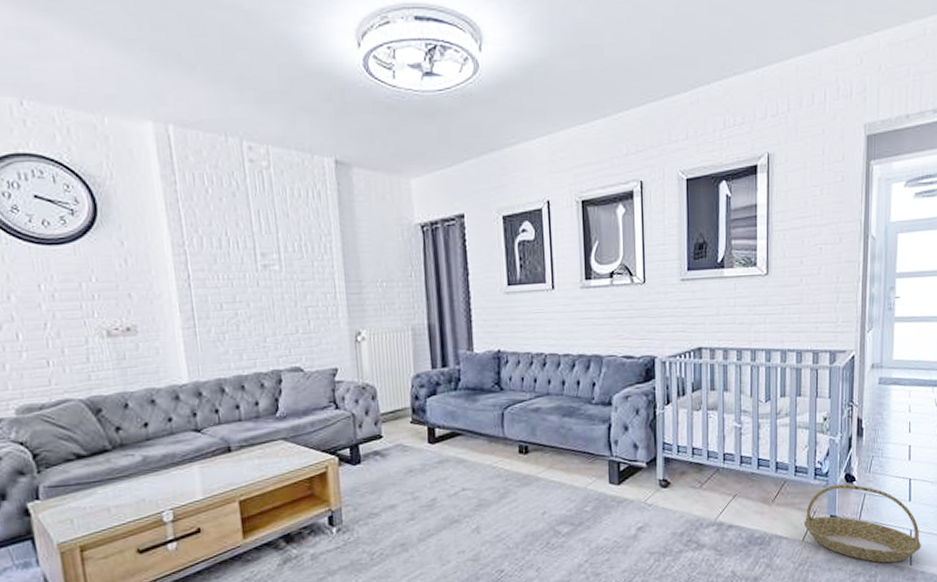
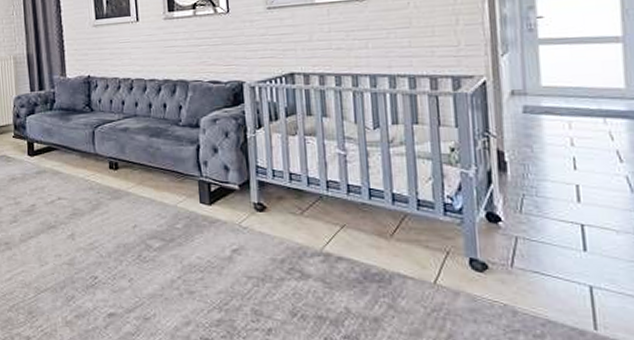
basket: present [803,484,921,563] -> none [433,224,609,324]

